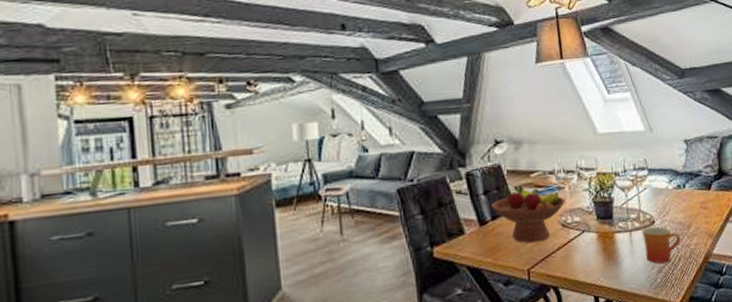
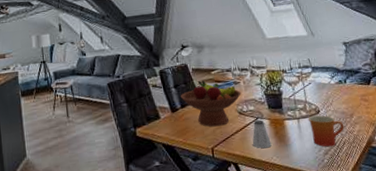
saltshaker: none [576,233,599,268] -> present [252,120,272,149]

